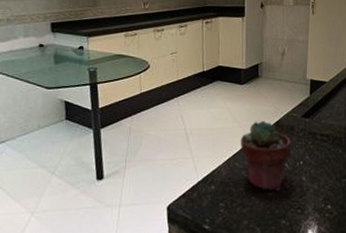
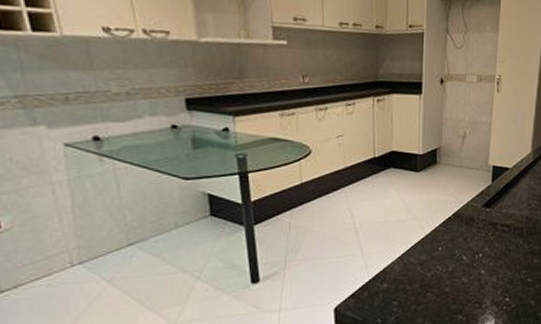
potted succulent: present [240,120,292,191] -> none [415,211,471,287]

